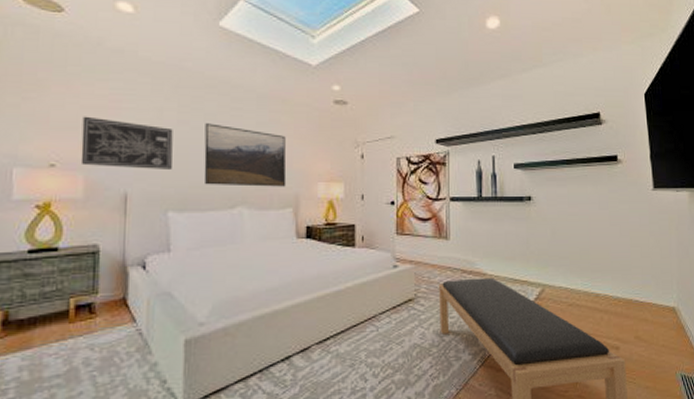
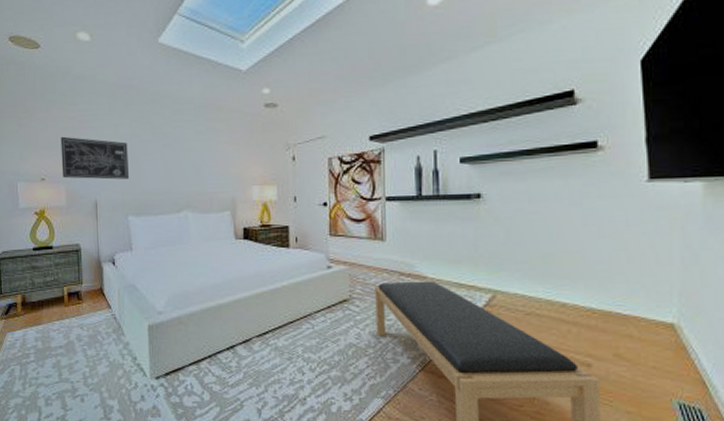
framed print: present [203,123,287,187] -> none [152,135,224,192]

